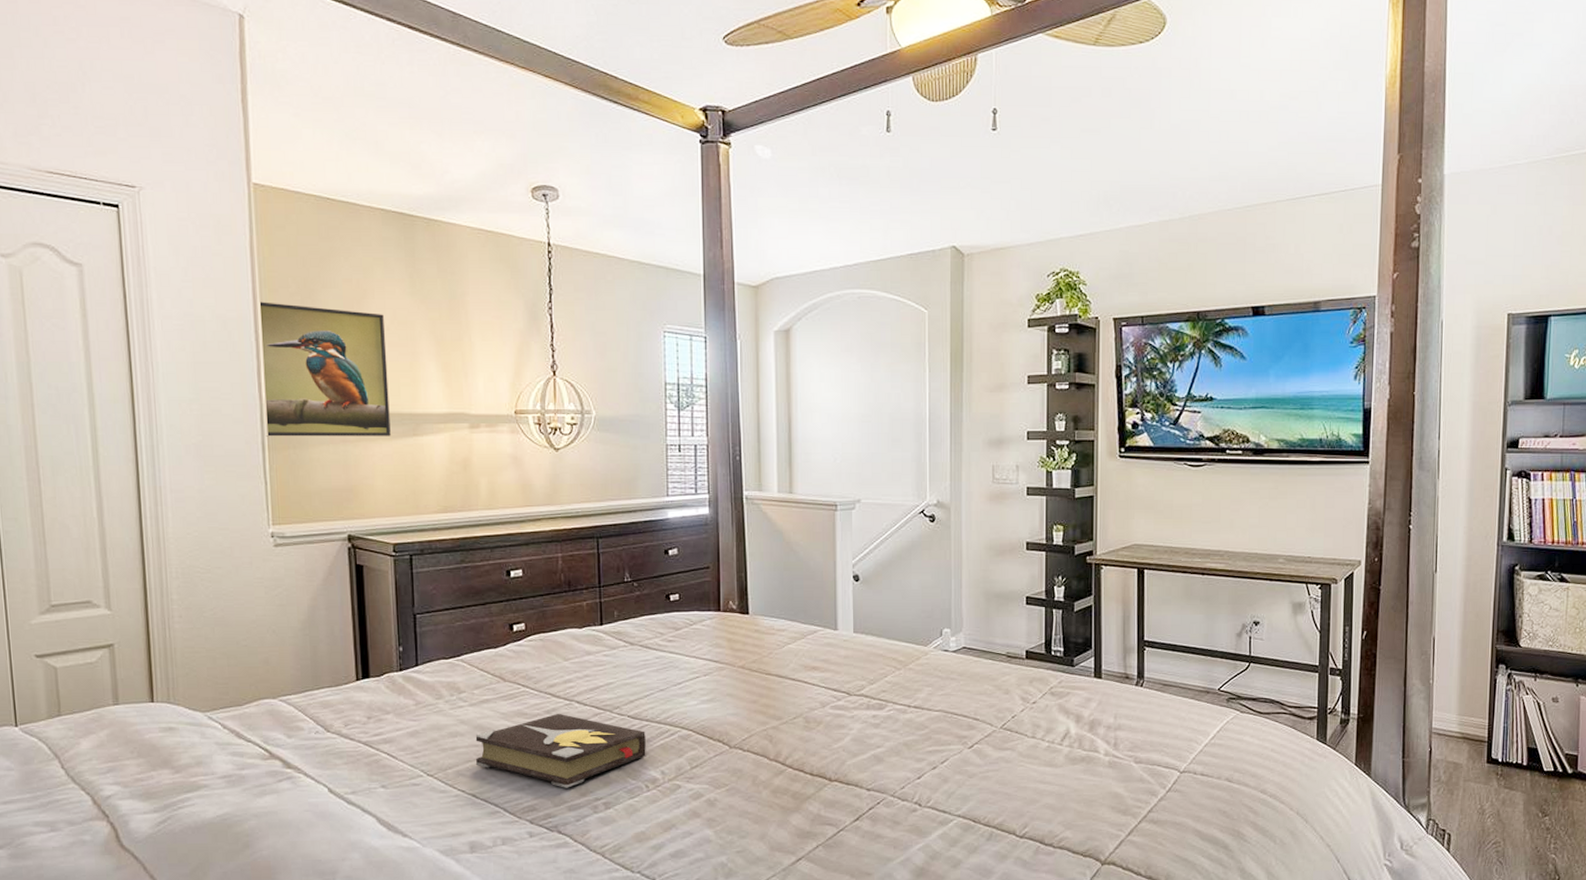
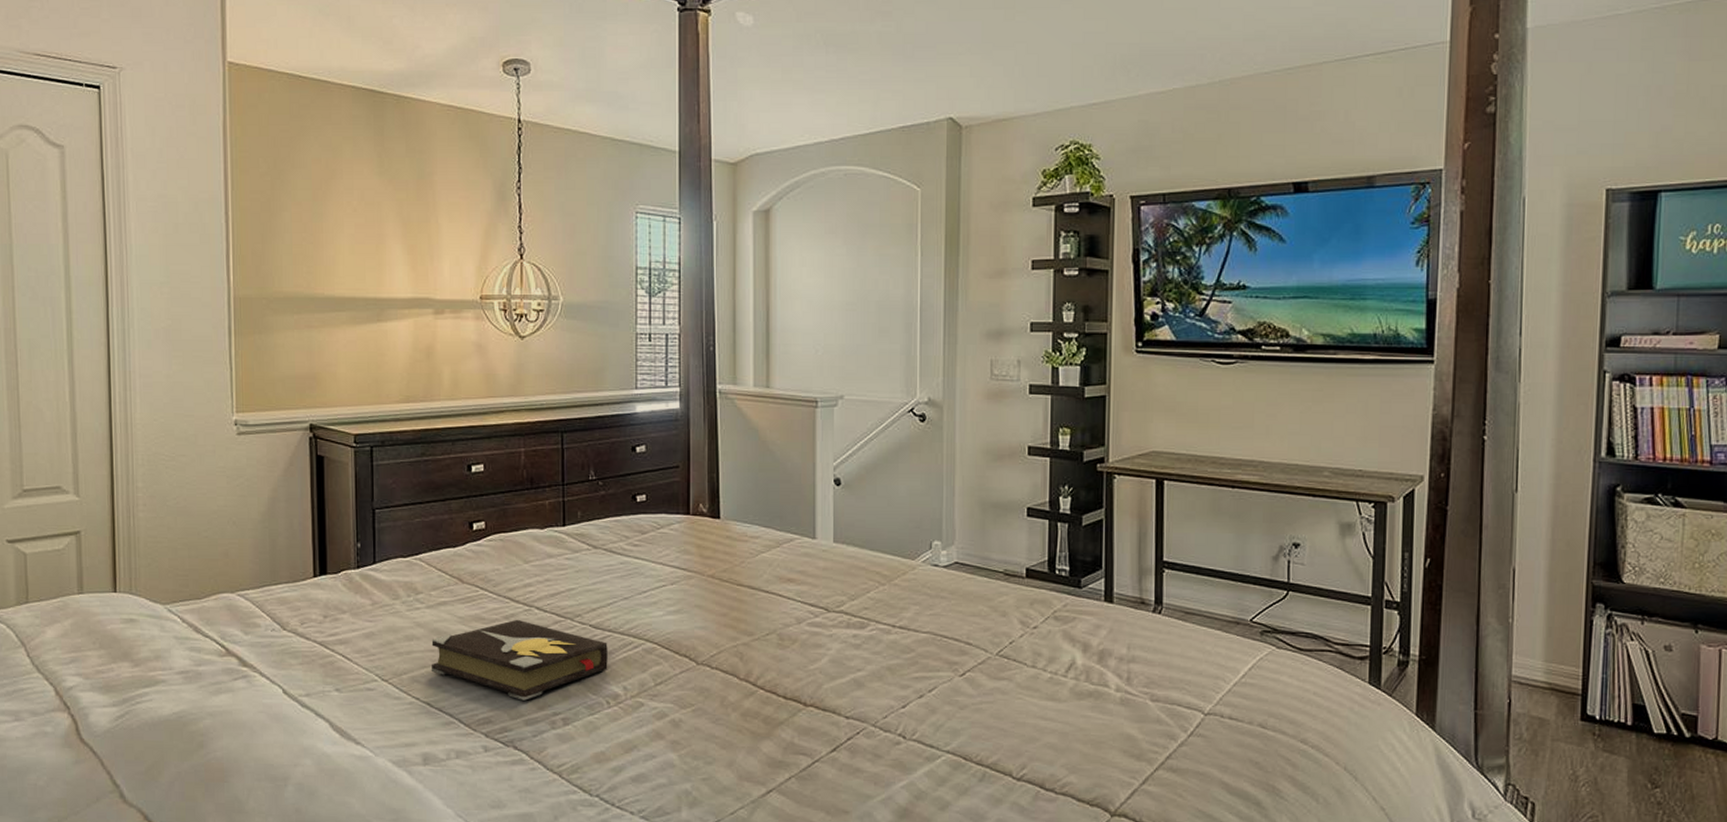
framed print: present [260,302,391,437] -> none [231,182,355,322]

